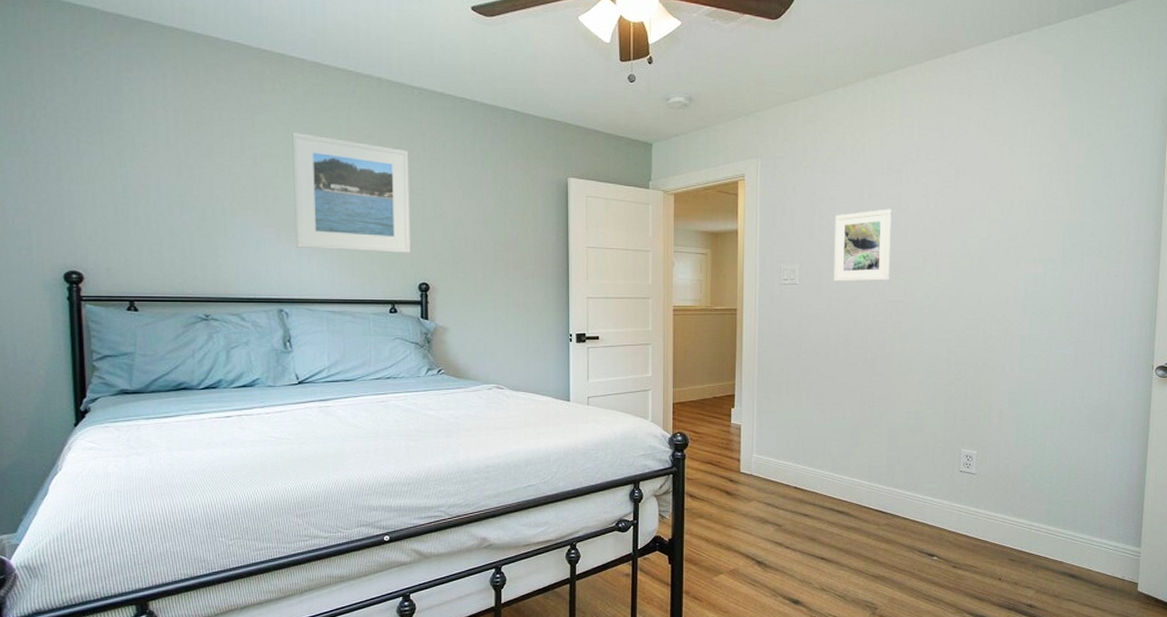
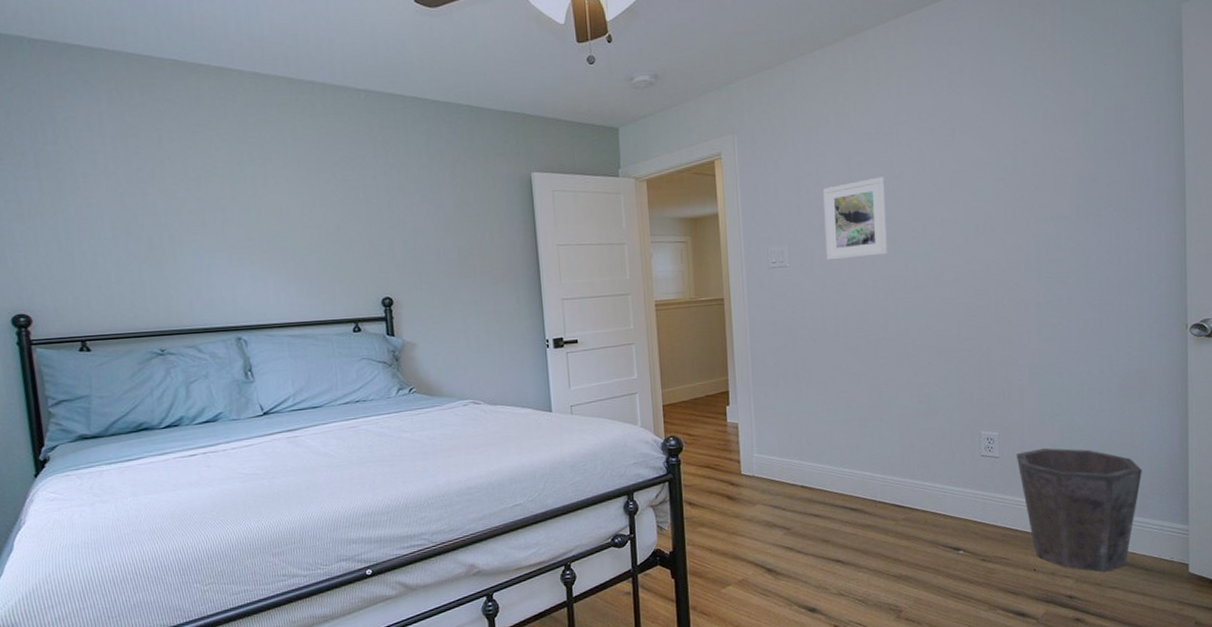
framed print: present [292,131,410,253] -> none [236,148,370,271]
waste bin: none [991,468,1103,585] -> present [1016,448,1142,573]

